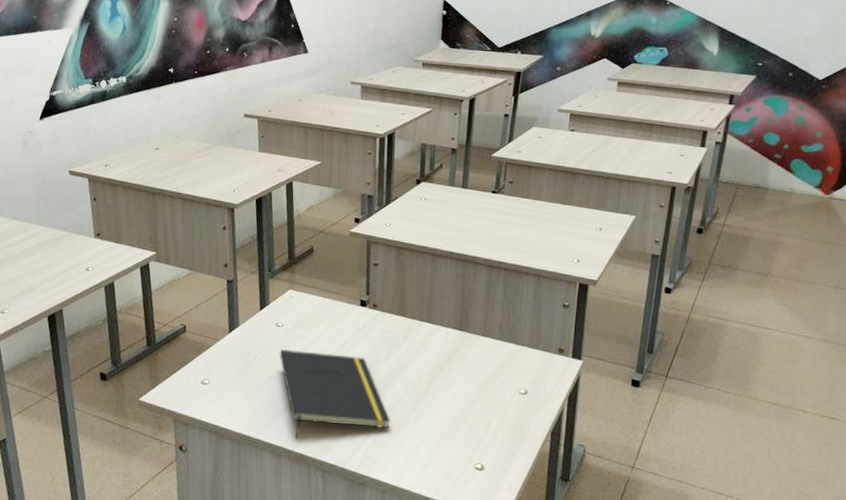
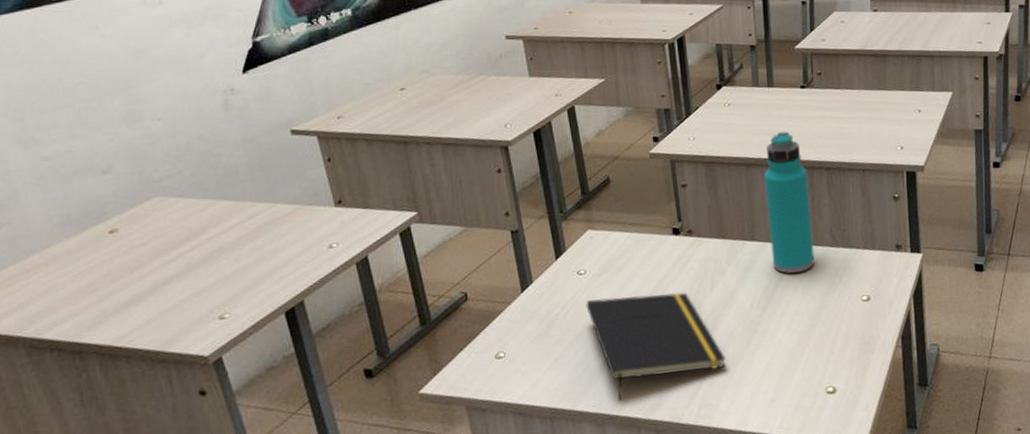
water bottle: none [443,230,487,358] -> present [764,131,815,274]

